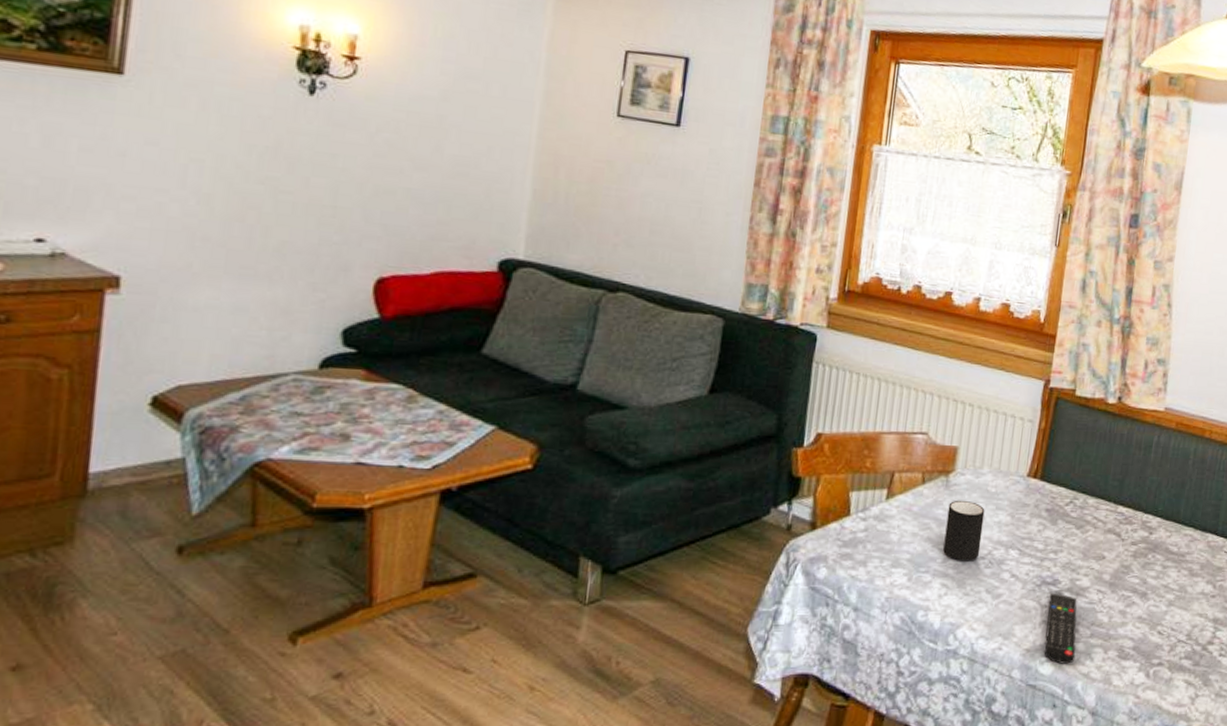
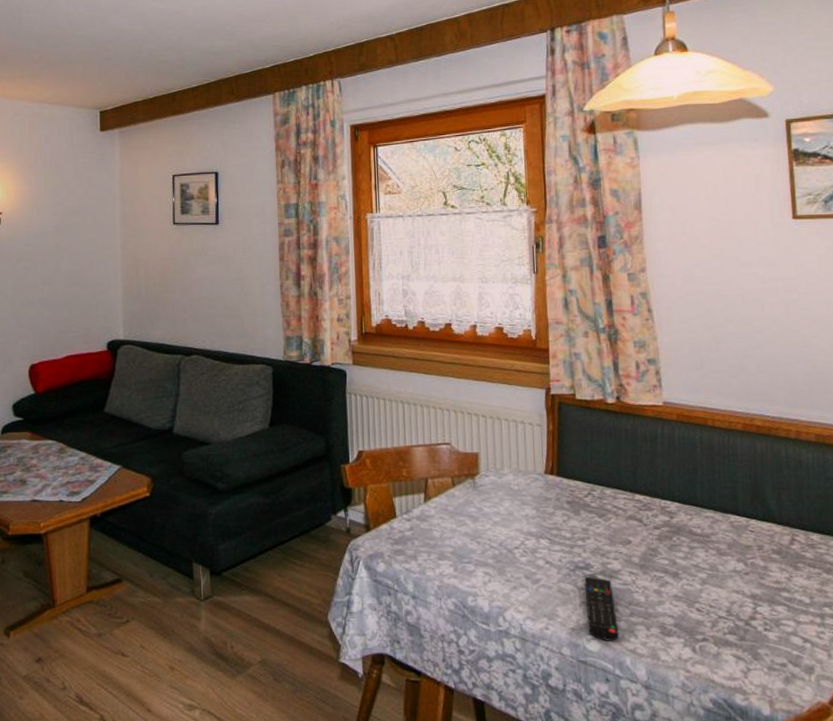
mug: present [943,500,985,561] -> none [479,498,514,552]

